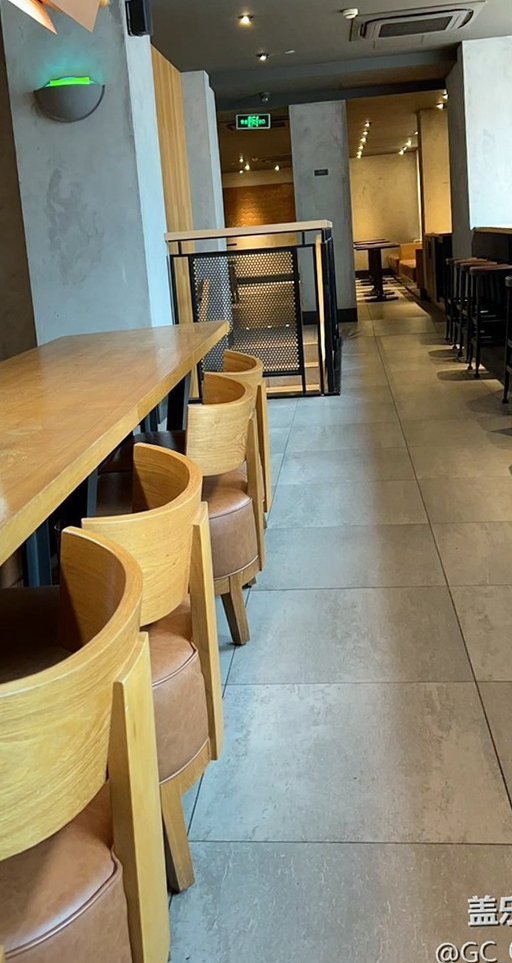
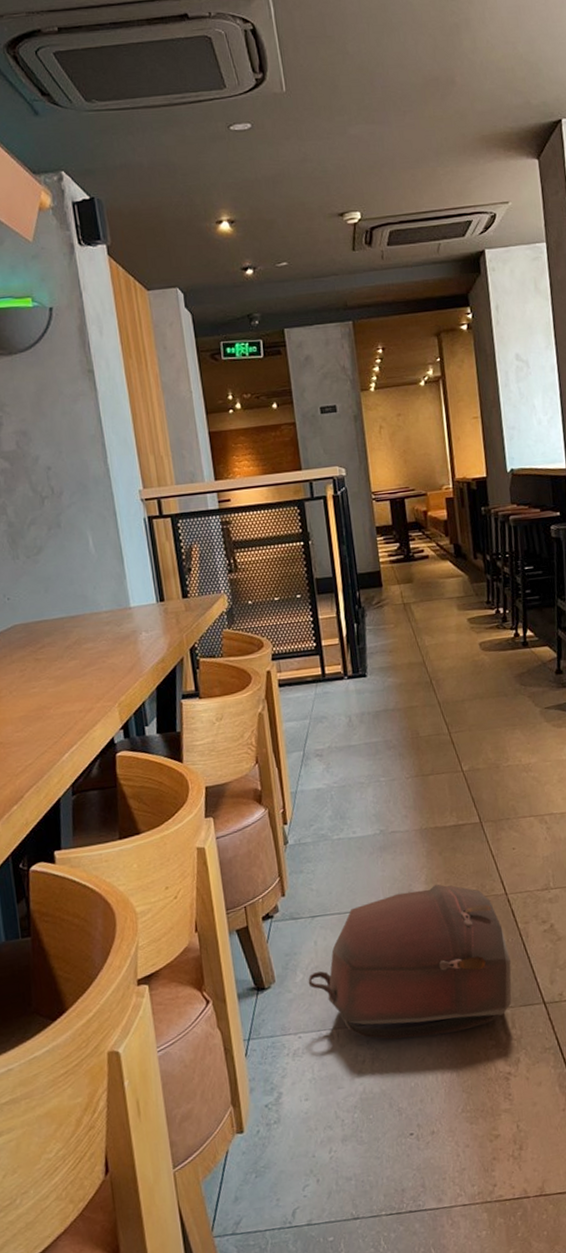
backpack: none [276,572,449,699] -> present [308,884,512,1040]

